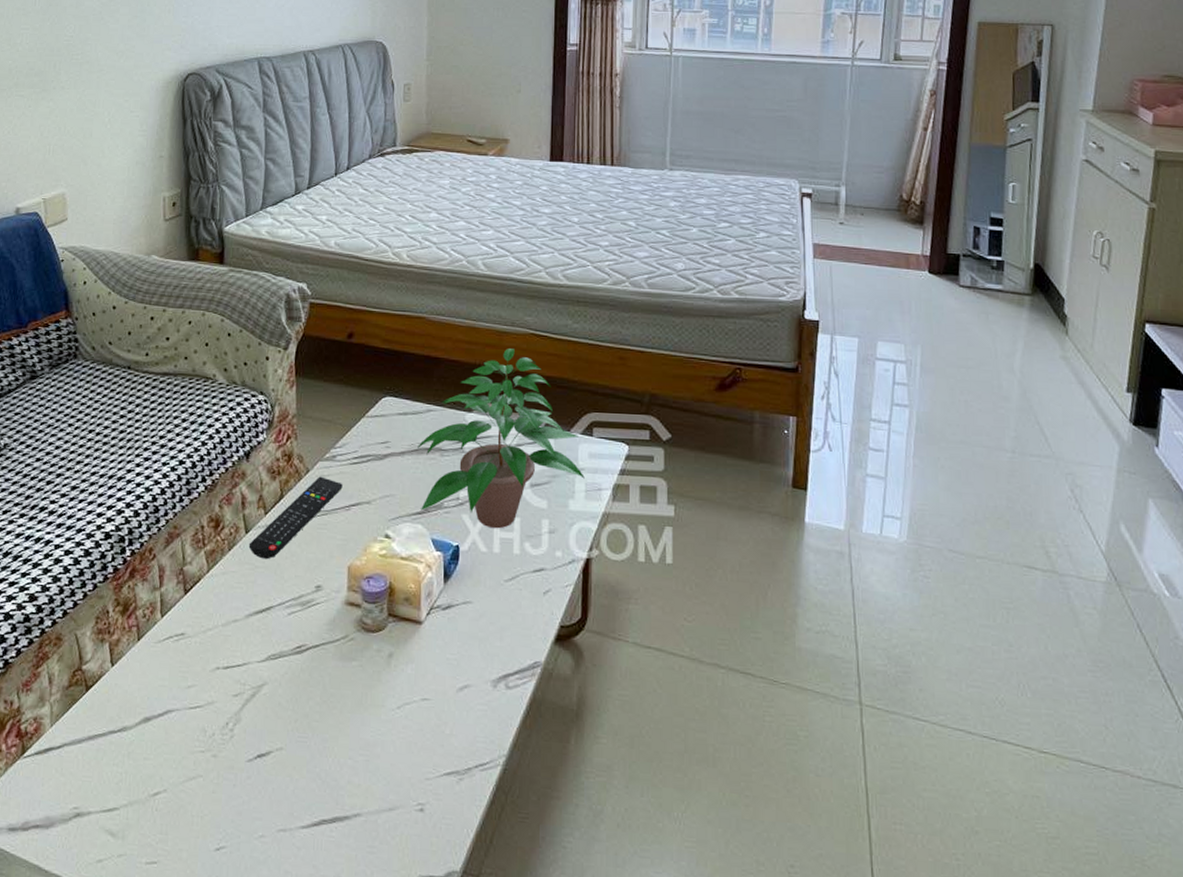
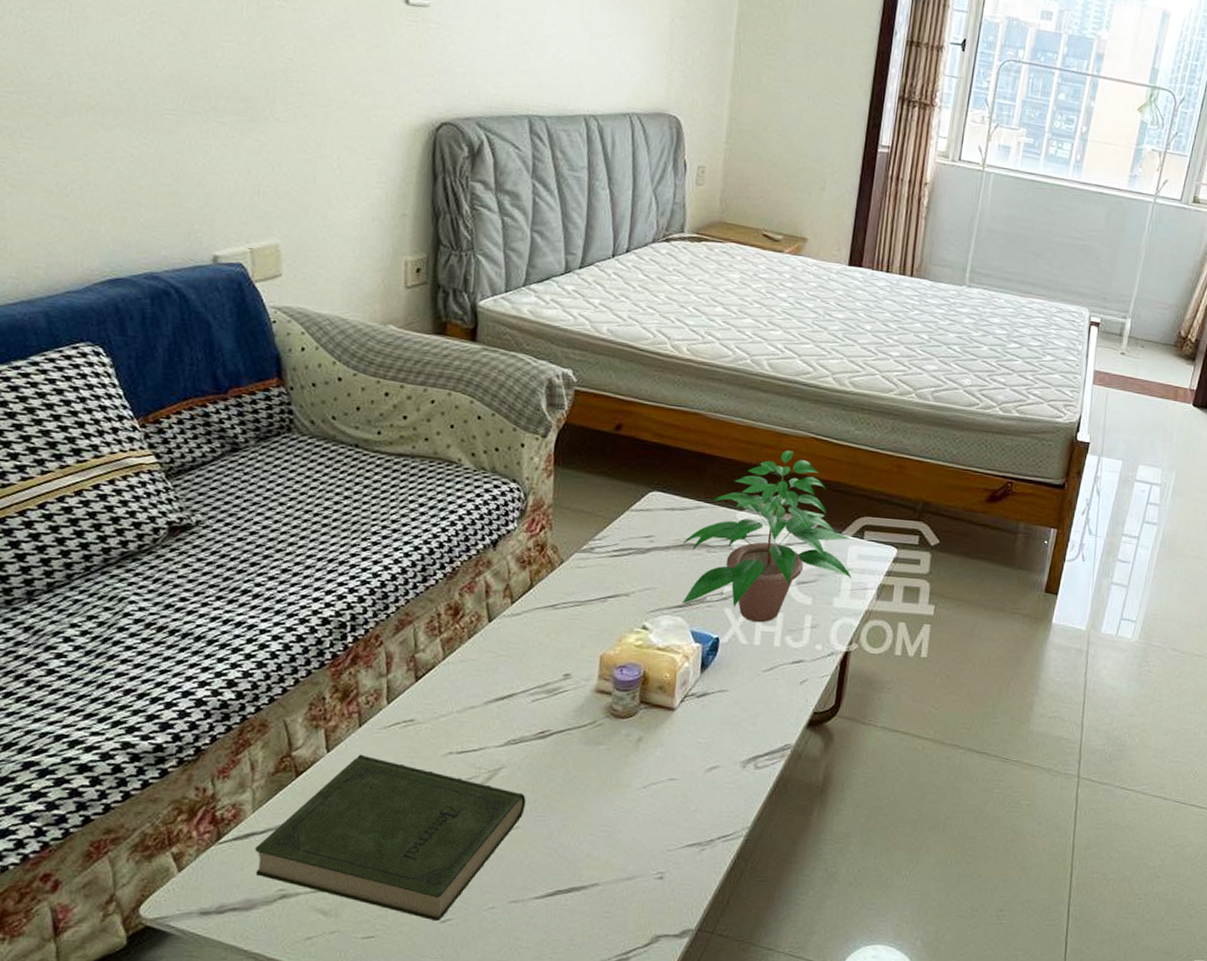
book: none [53,668,288,849] -> present [255,754,526,922]
remote control: present [248,476,343,560] -> none [491,567,600,648]

